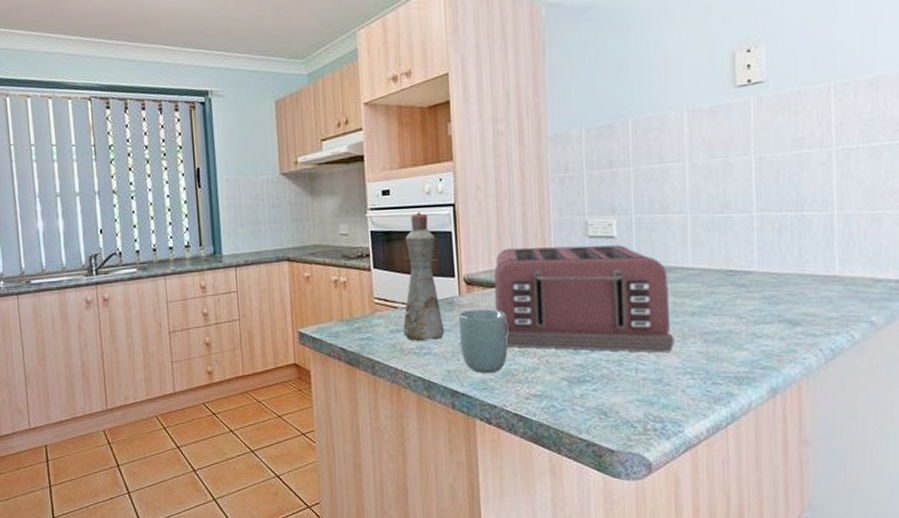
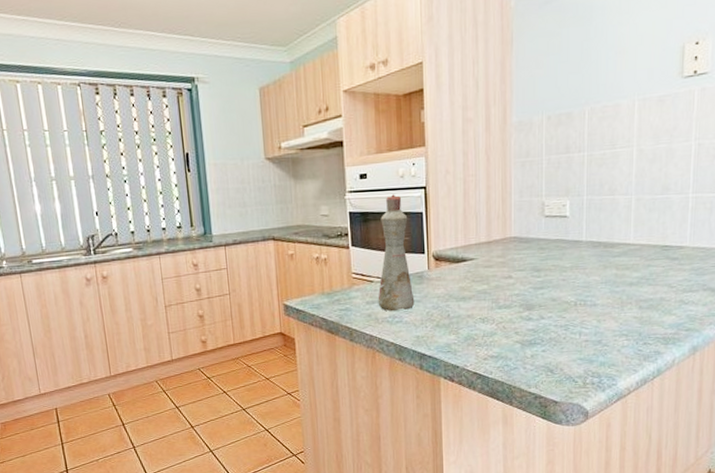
cup: present [458,309,508,374] -> none [427,282,470,339]
toaster: present [494,245,675,353] -> none [460,224,614,319]

